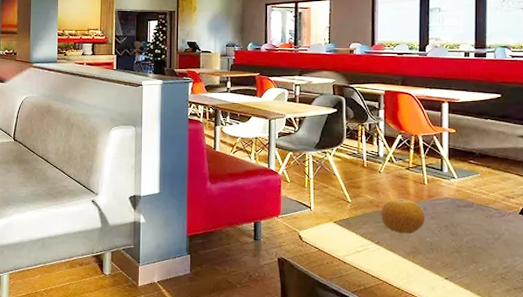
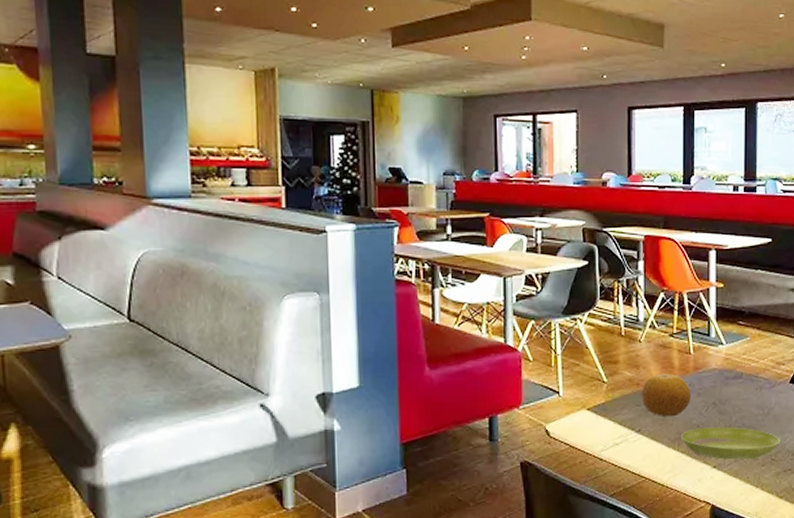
saucer: none [415,245,510,275] -> present [680,426,780,460]

